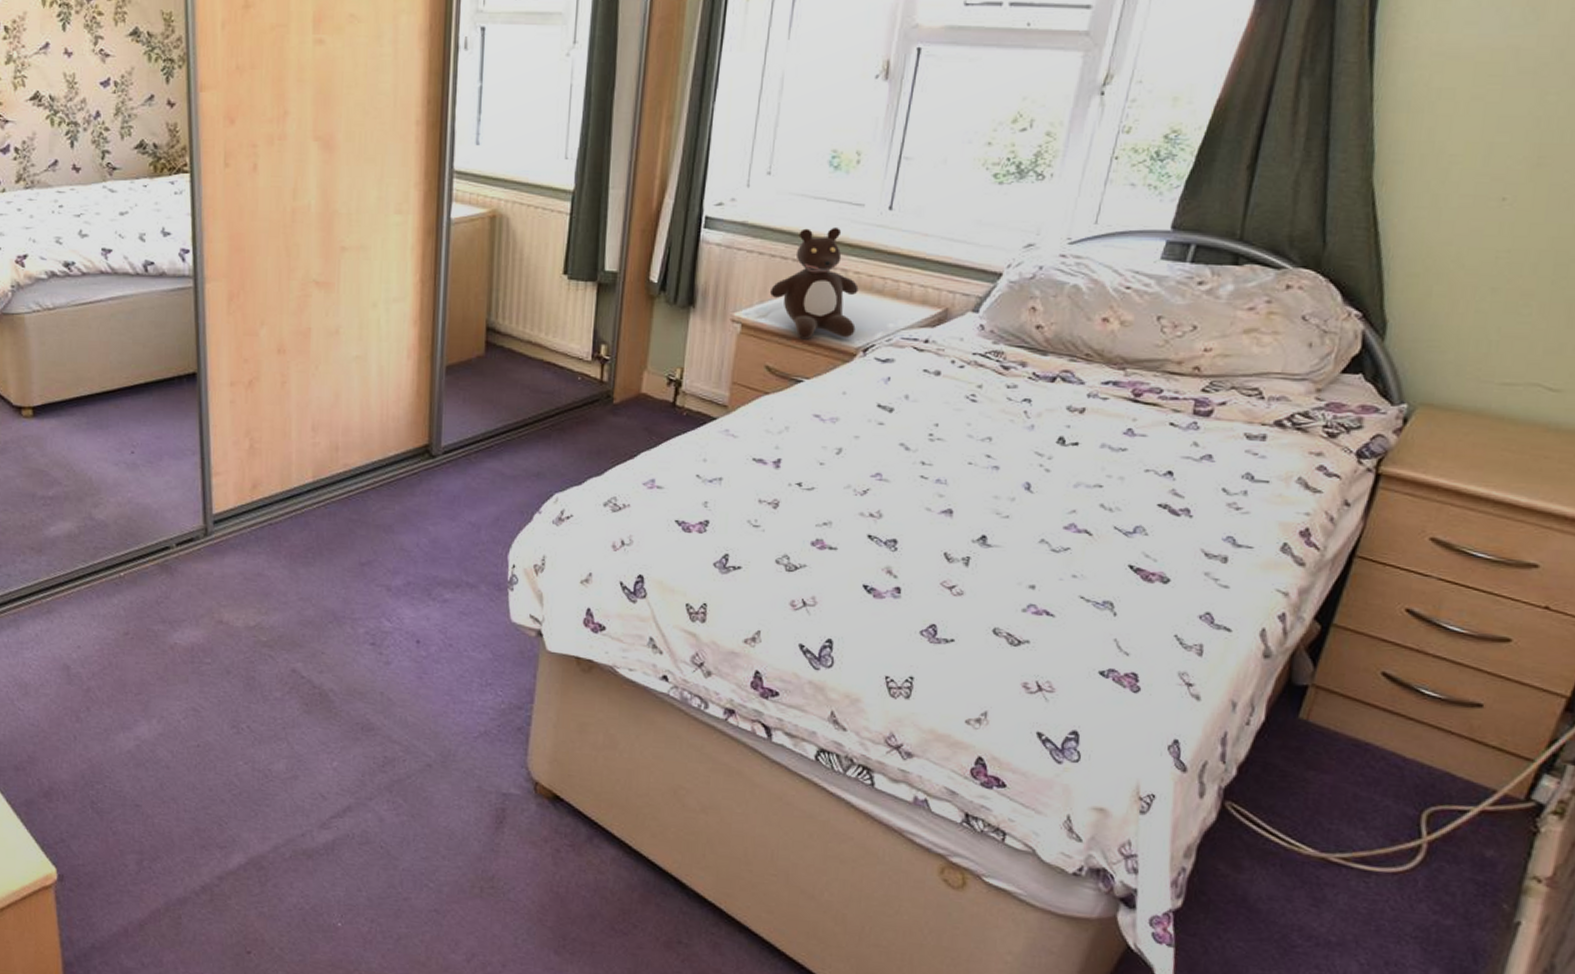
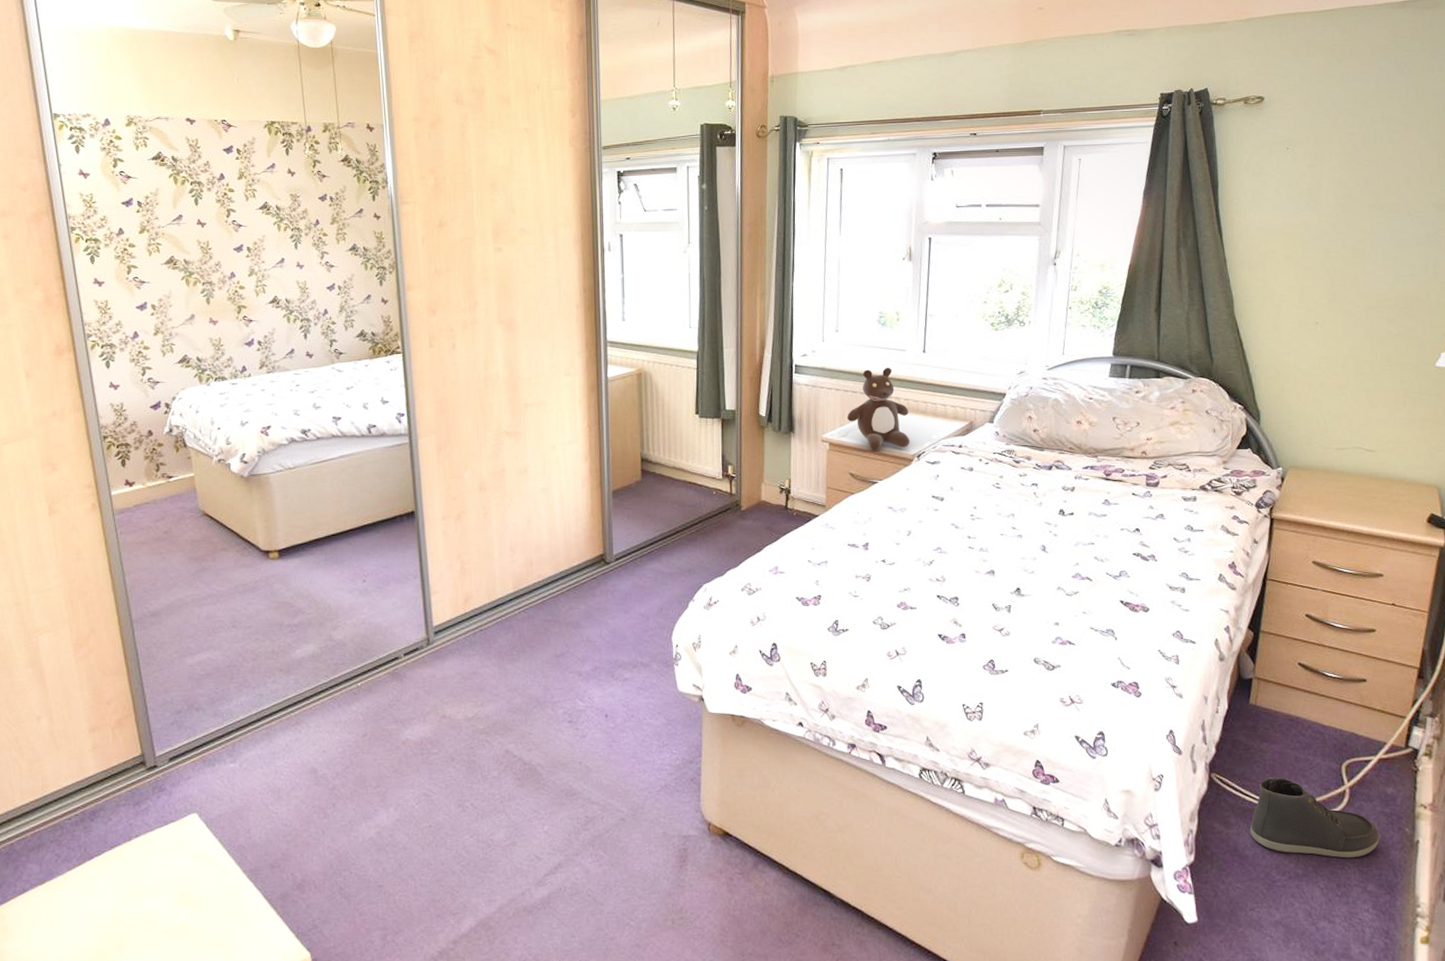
sneaker: none [1268,815,1462,932] -> present [1250,777,1380,858]

